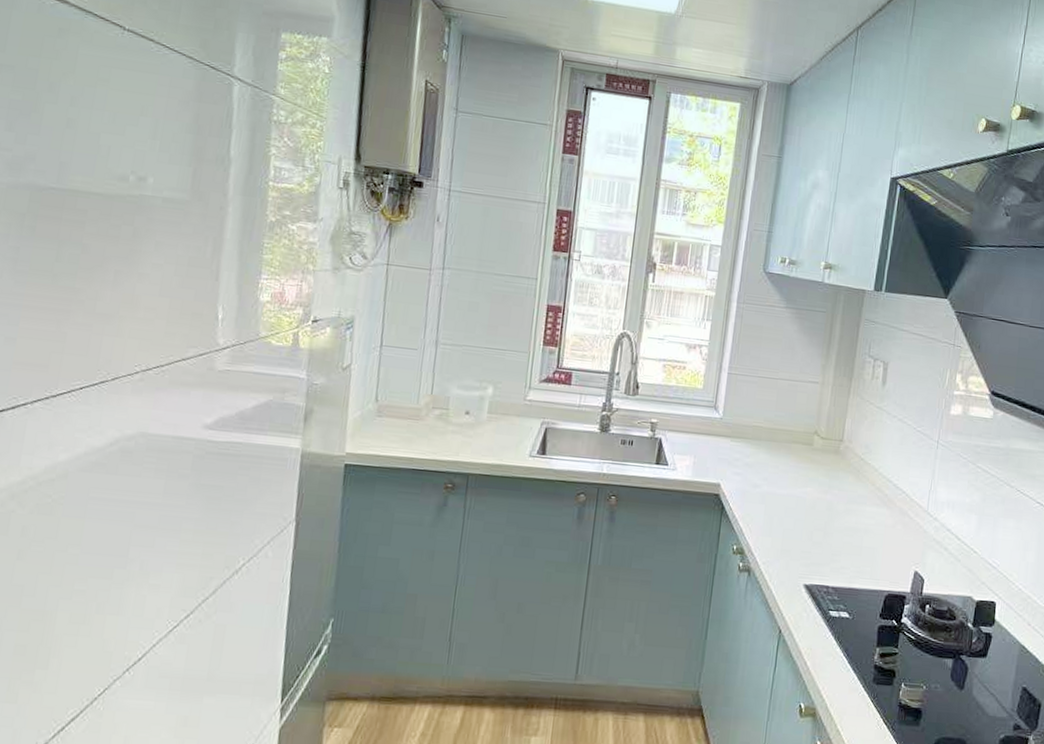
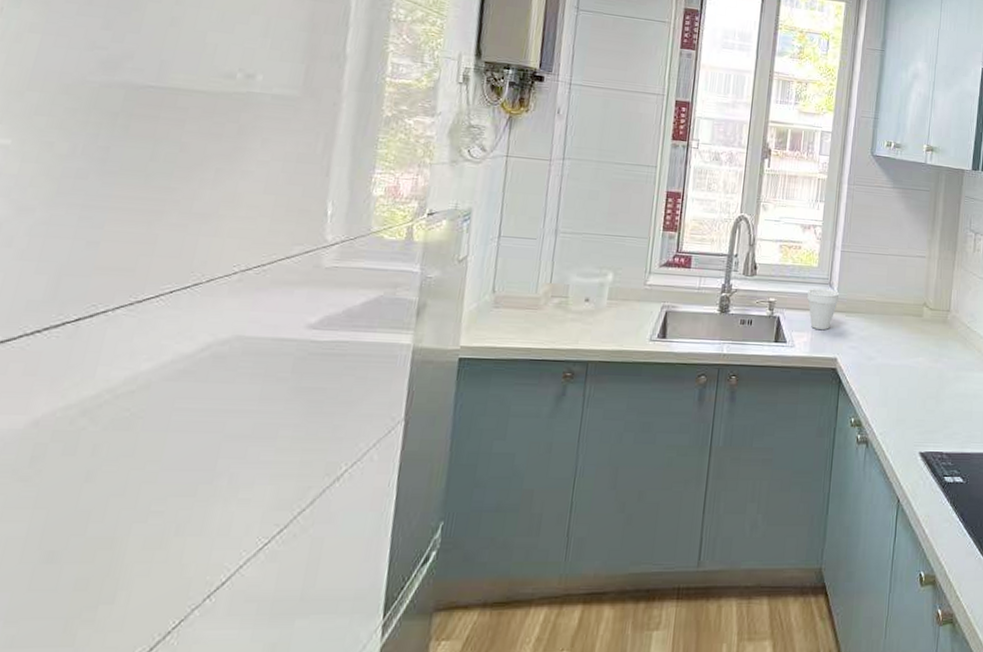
cup: none [691,410,725,455] -> present [807,288,840,331]

